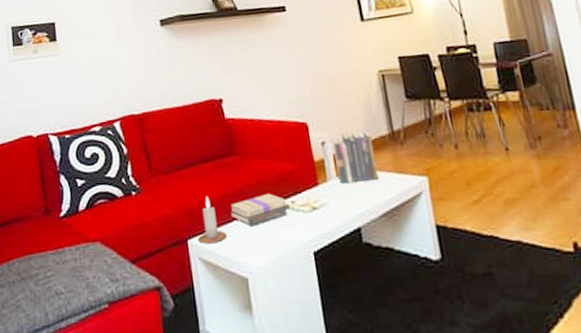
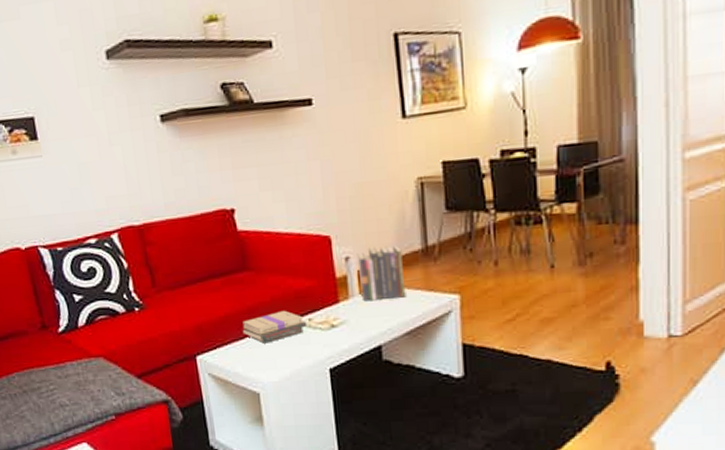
candle: present [198,196,226,244] -> none [207,313,237,361]

